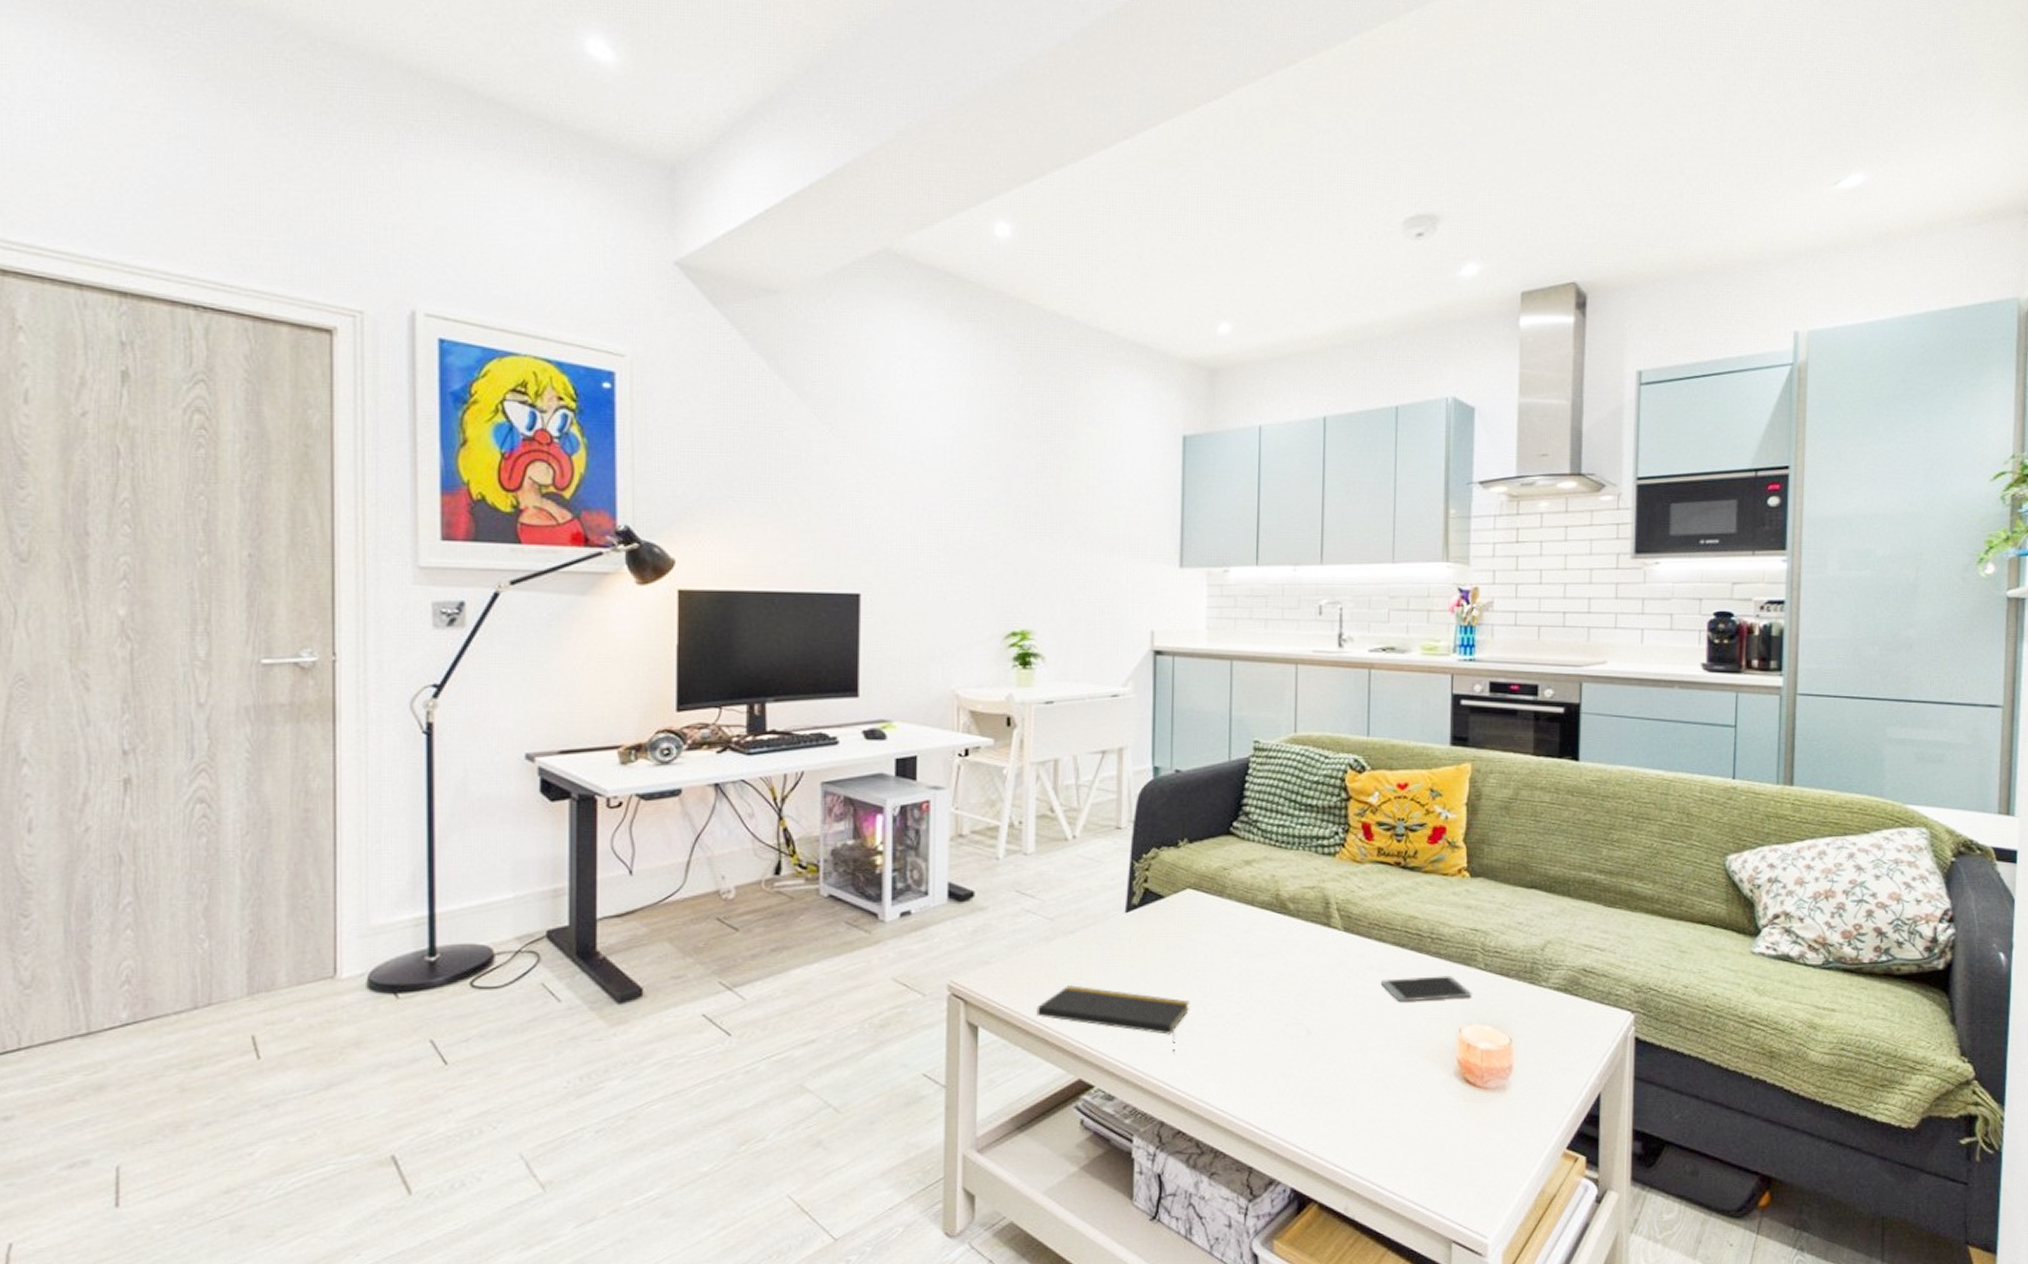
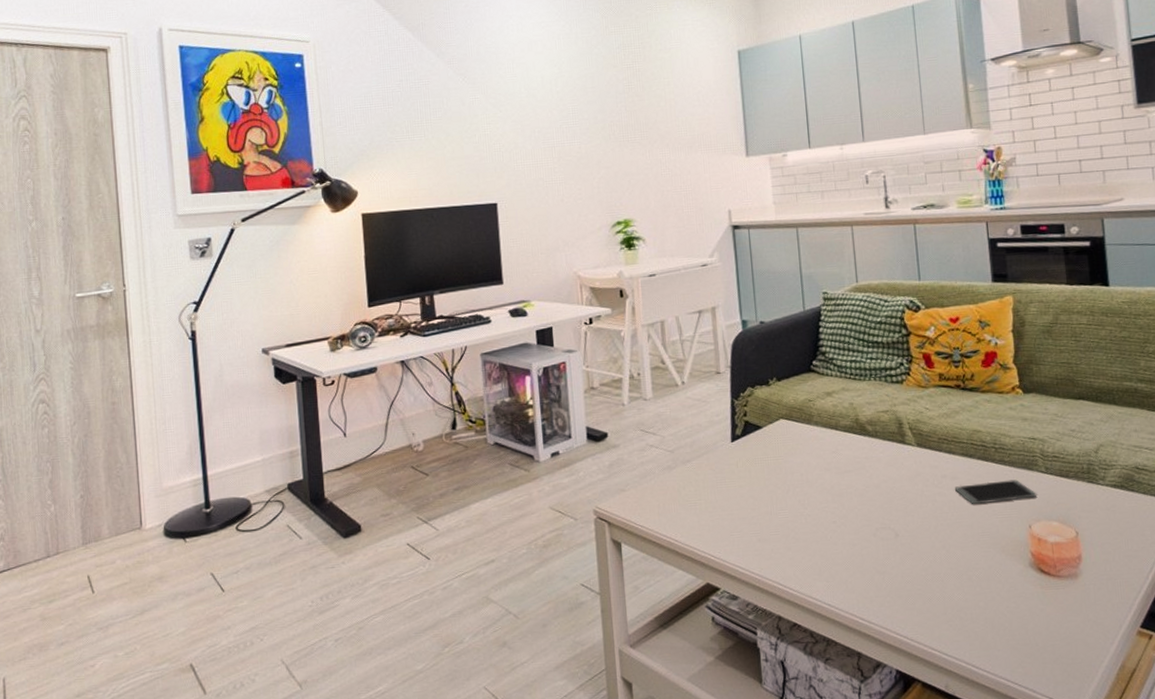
notepad: present [1036,985,1191,1052] -> none [666,505,793,557]

